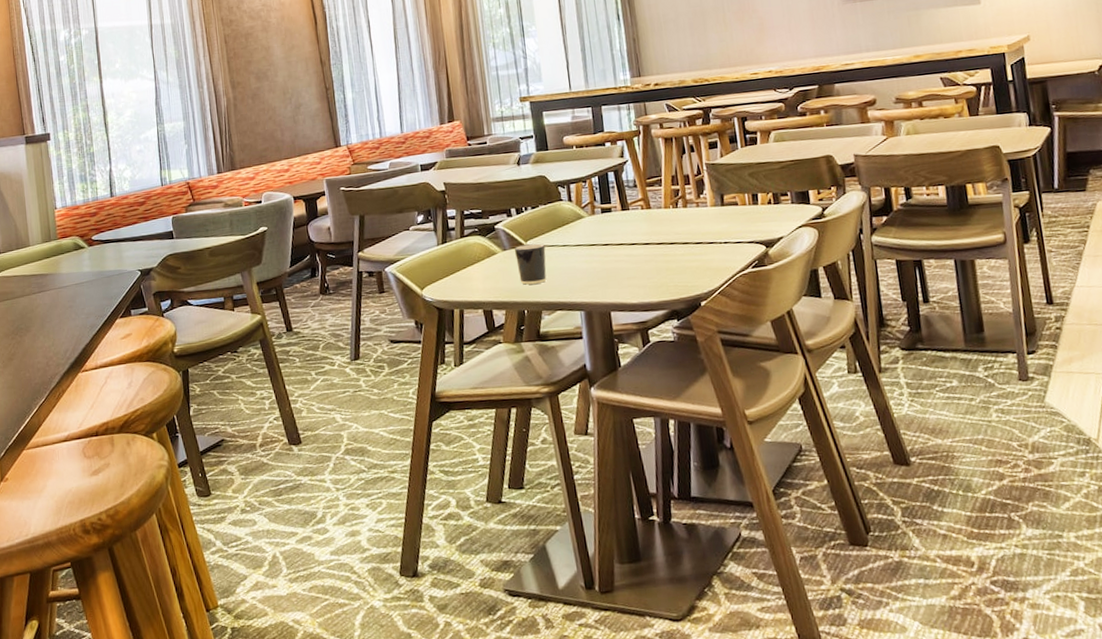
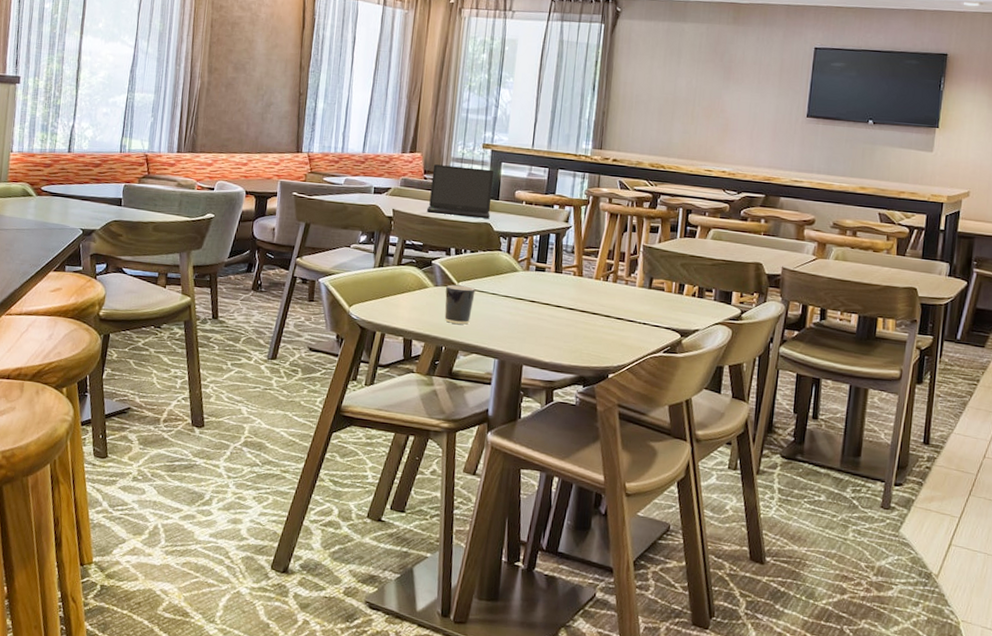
laptop: none [474,121,543,178] -> present [426,164,494,218]

